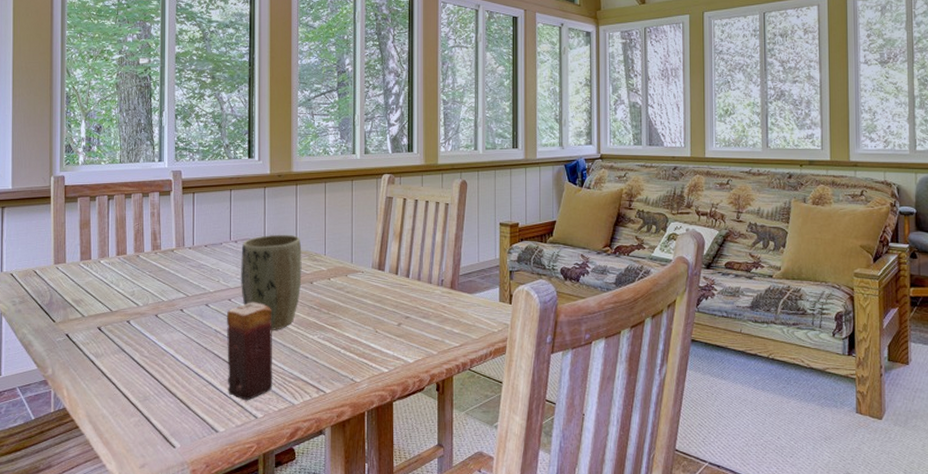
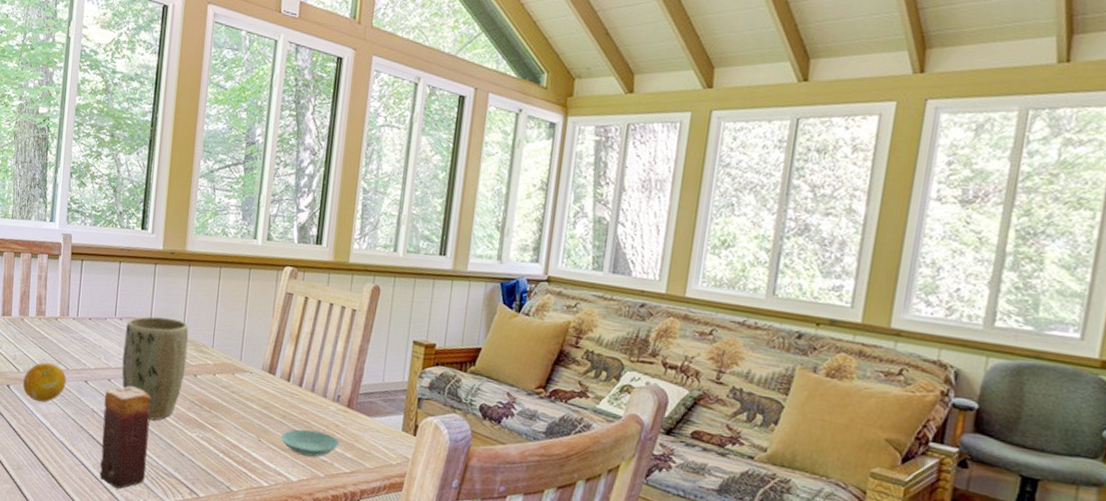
fruit: none [144,293,187,332] -> present [23,362,67,403]
saucer: none [395,314,448,338] -> present [281,429,340,457]

